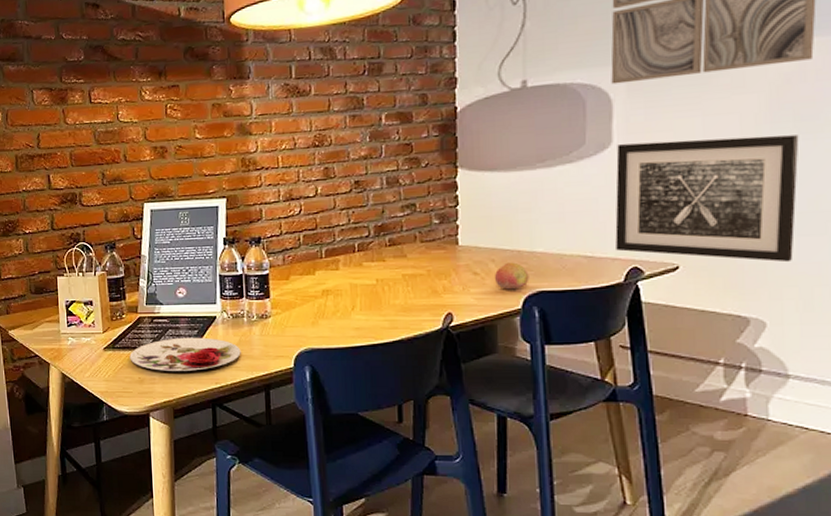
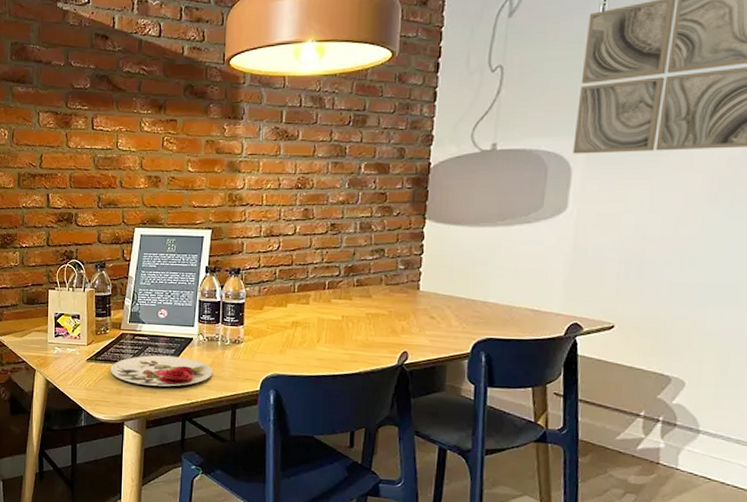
fruit: present [495,262,529,290] -> none [449,310,480,335]
wall art: present [615,135,799,263] -> none [560,210,734,330]

